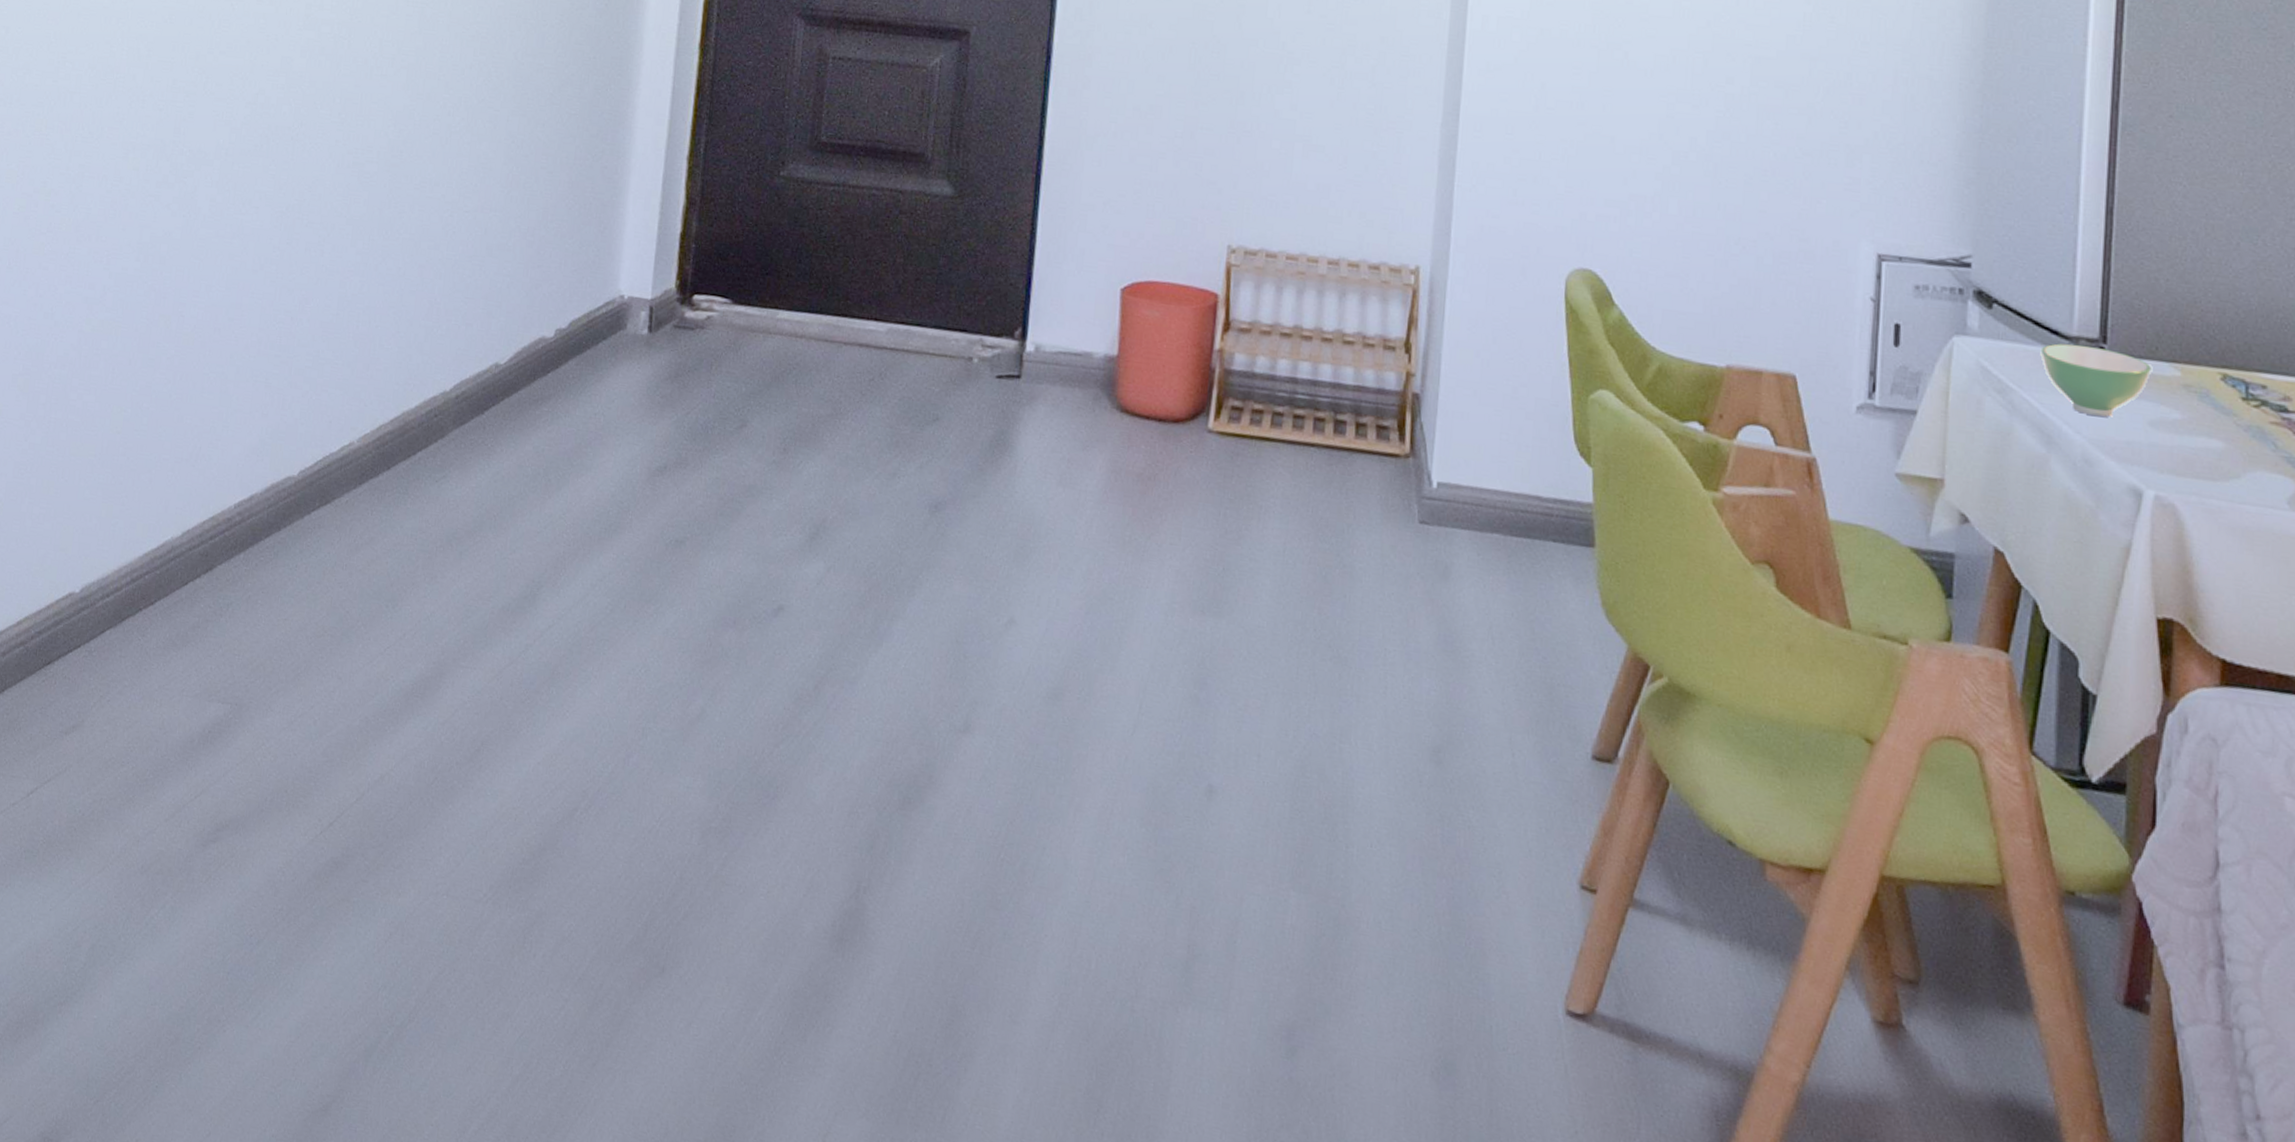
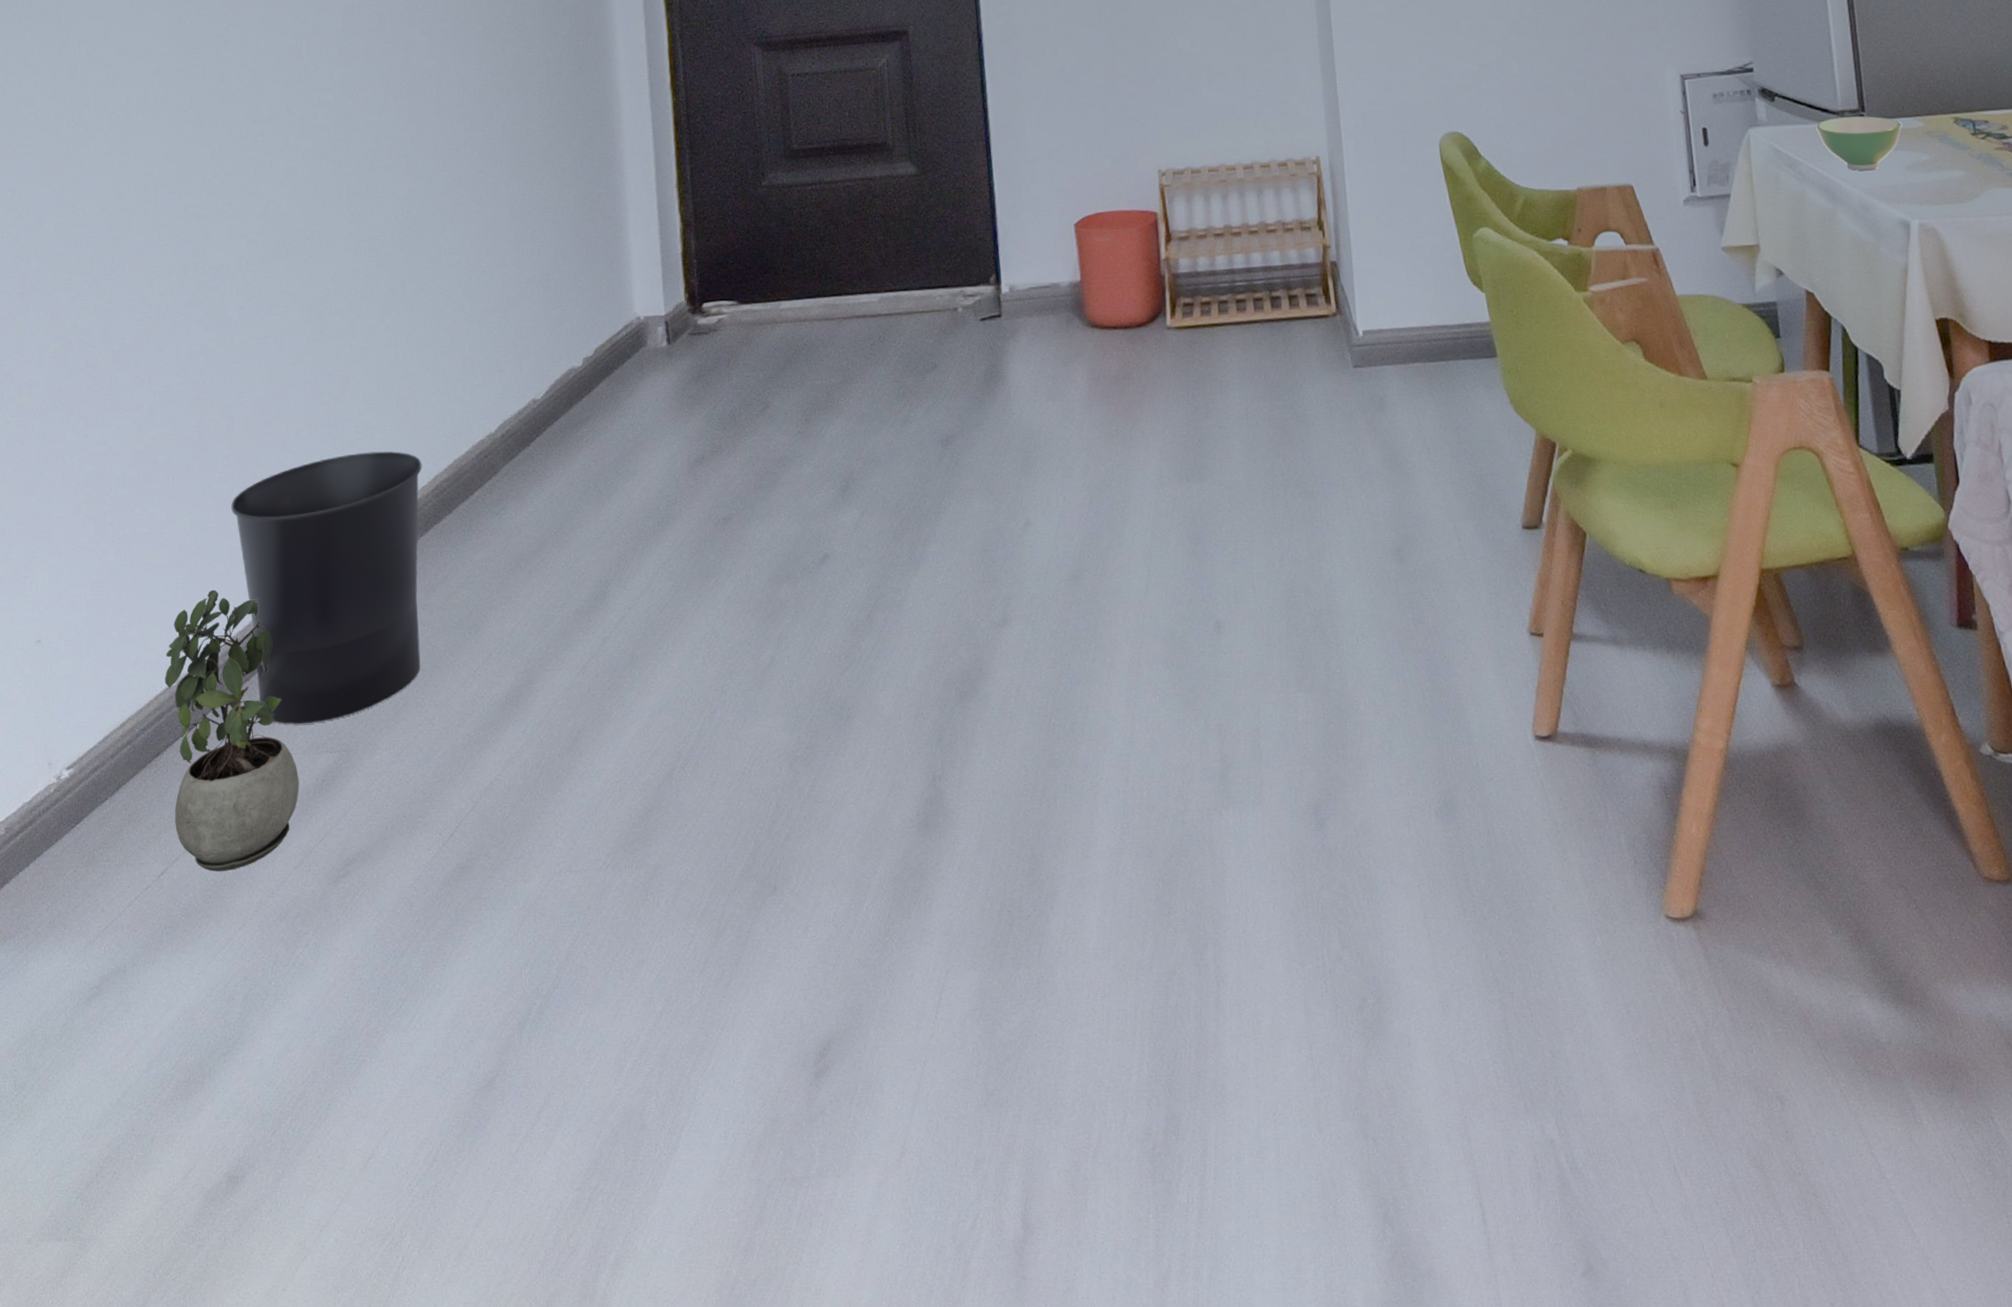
potted plant: none [53,498,186,807] -> present [164,589,300,872]
waste bin: none [160,382,368,668] -> present [230,451,422,724]

